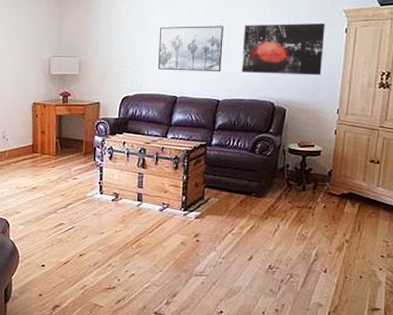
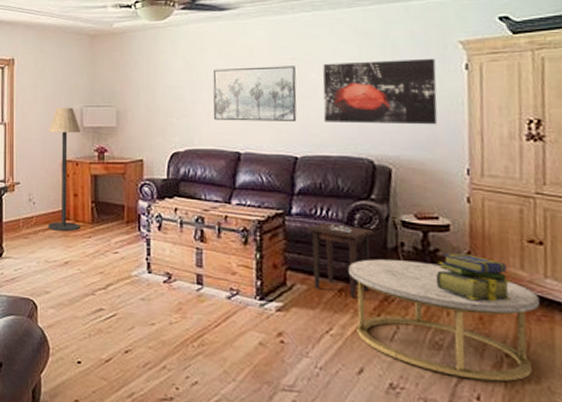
floor lamp: none [19,56,48,163] -> present [47,107,80,232]
side table: none [222,151,269,206] -> present [307,222,375,298]
coffee table: none [249,177,372,259] -> present [349,259,540,382]
stack of books: none [307,171,355,205] -> present [435,253,510,302]

